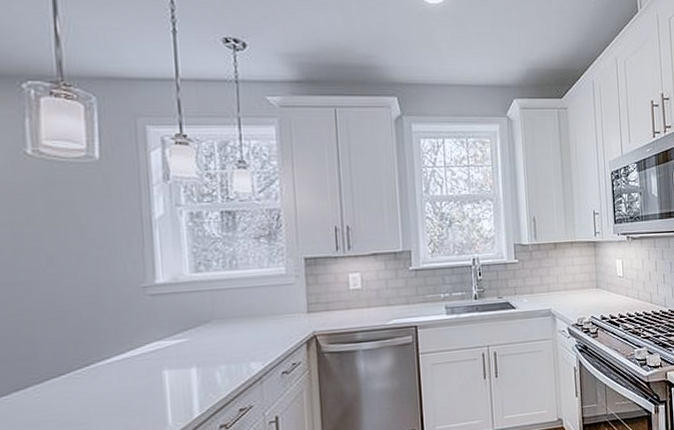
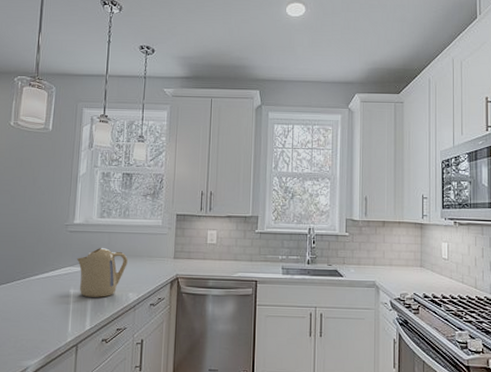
kettle: none [166,310,244,377] -> present [76,247,128,297]

